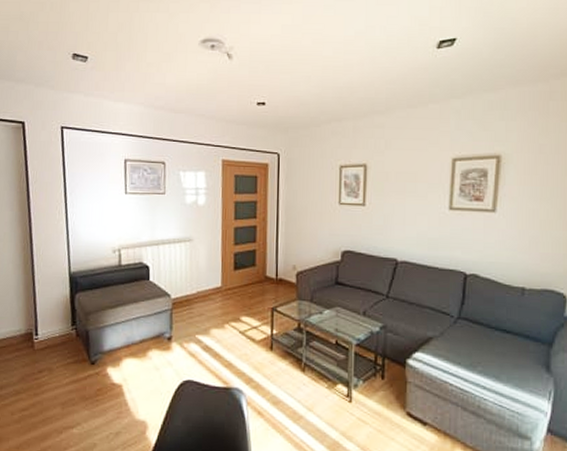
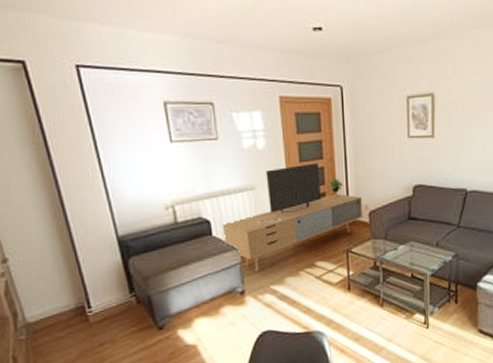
media console: none [159,221,291,320] -> present [222,163,364,272]

